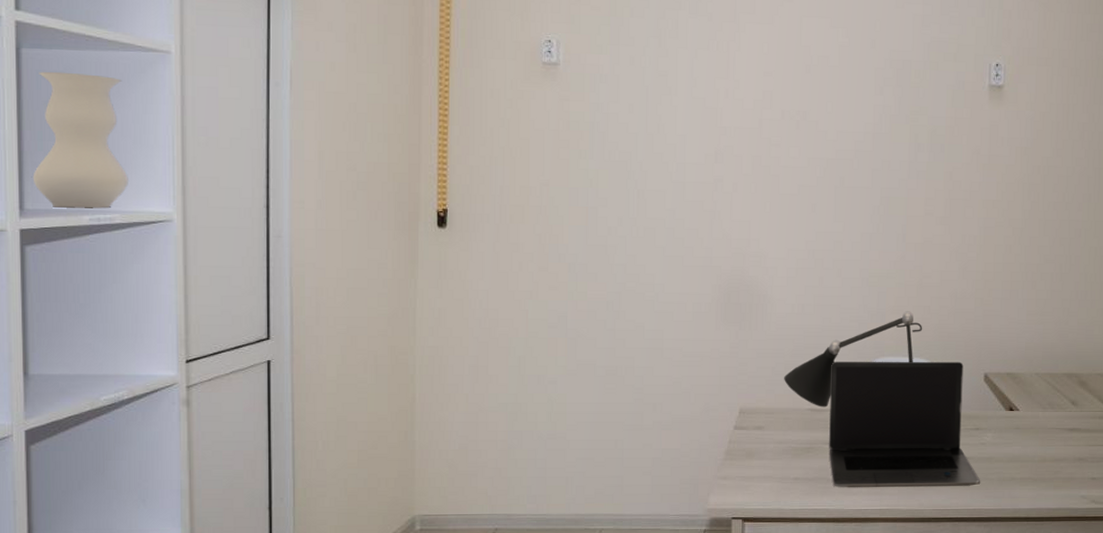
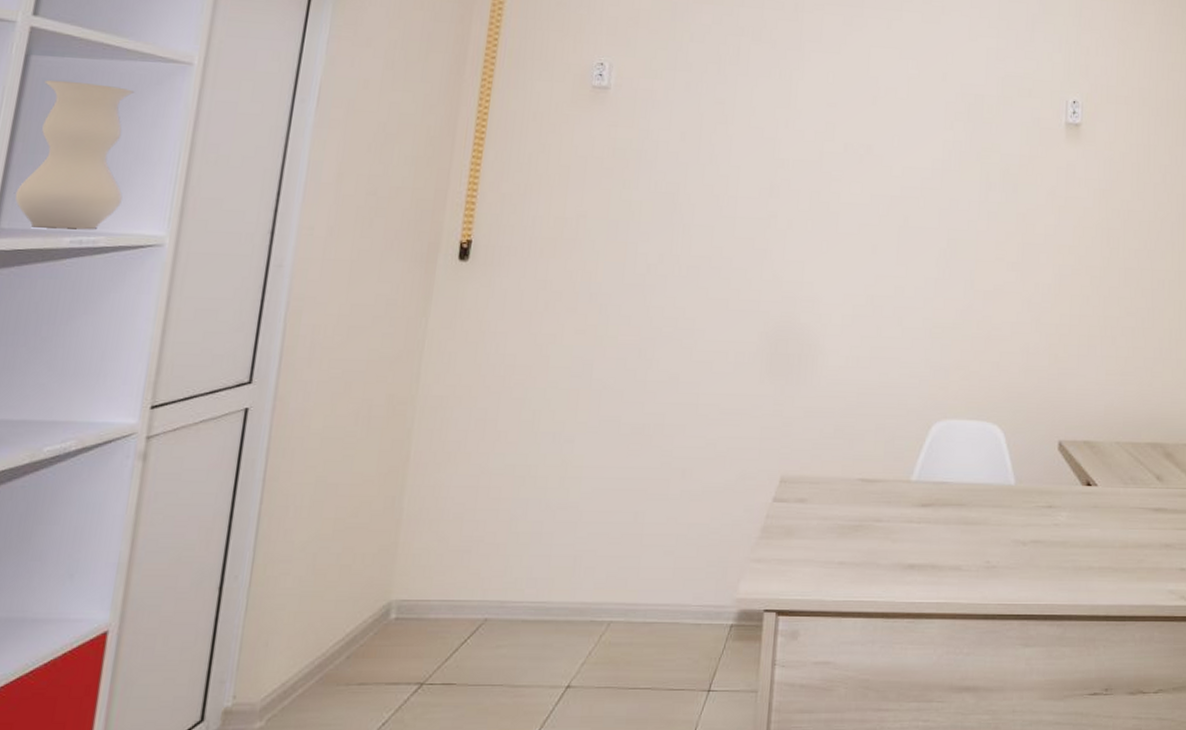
desk lamp: present [784,311,923,407] -> none [833,367,991,478]
laptop computer: present [829,361,981,488] -> none [880,424,1054,576]

